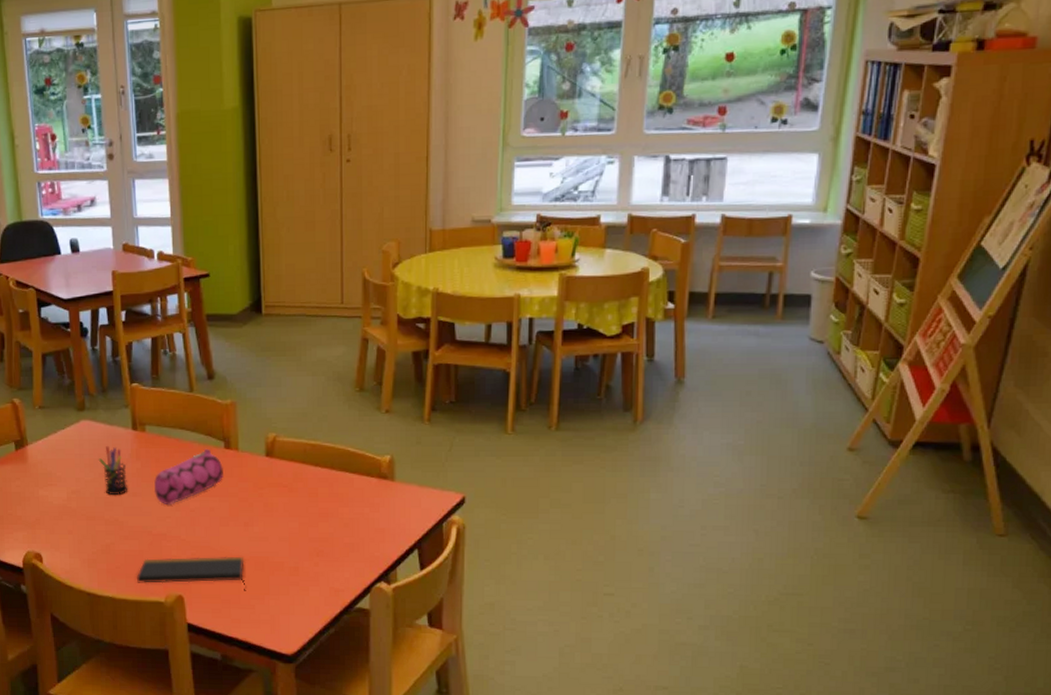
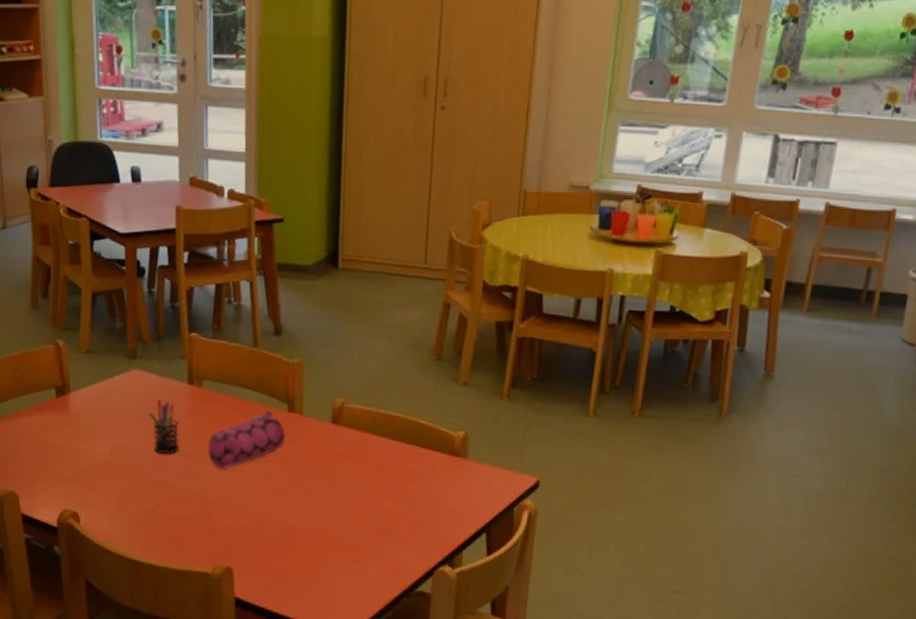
notepad: present [137,556,245,591] -> none [183,525,301,567]

